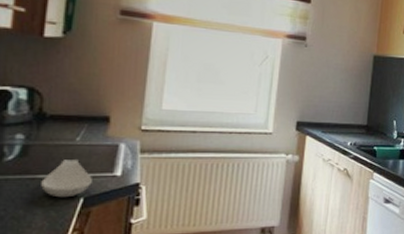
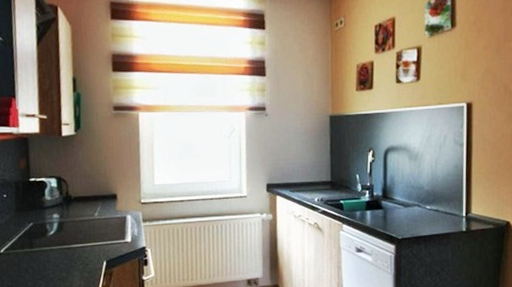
spoon rest: present [41,160,92,198] -> none [75,231,111,262]

